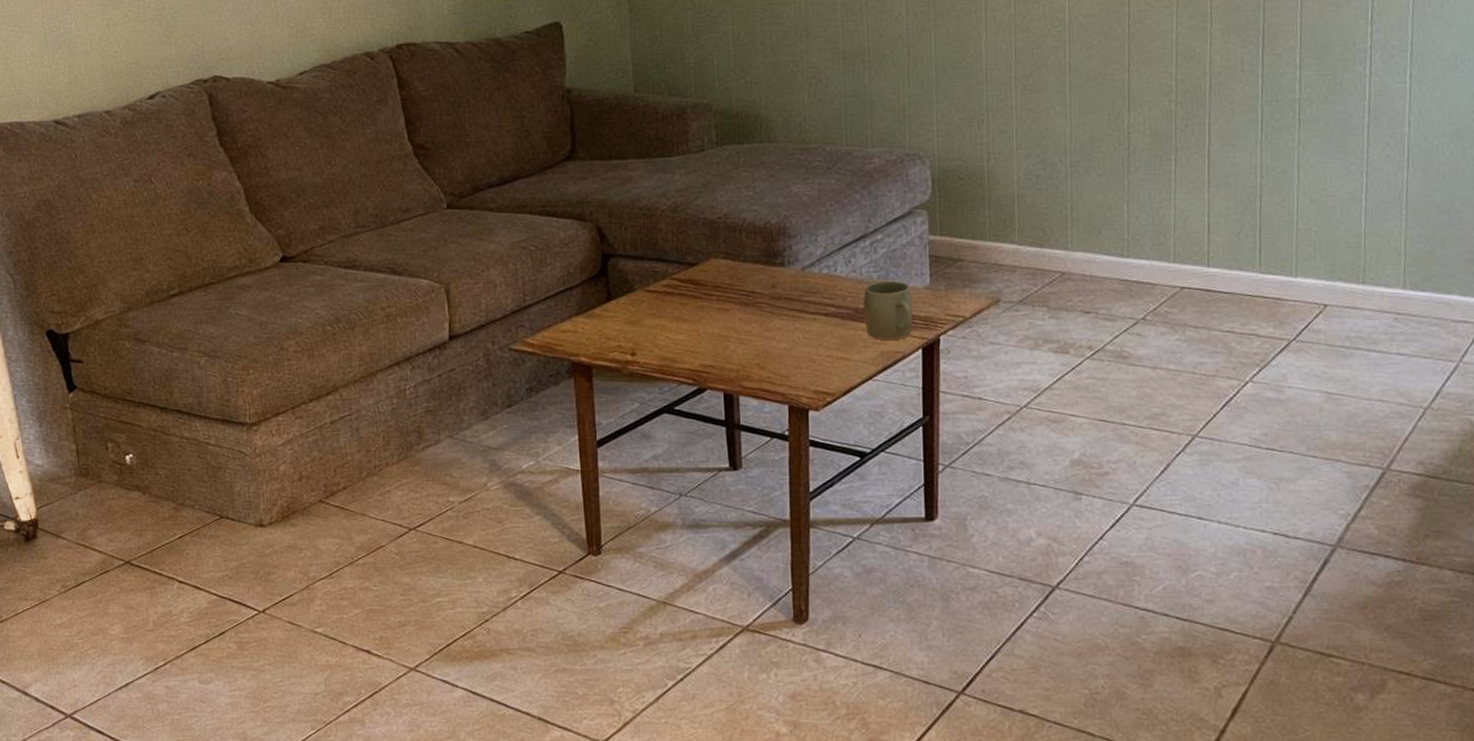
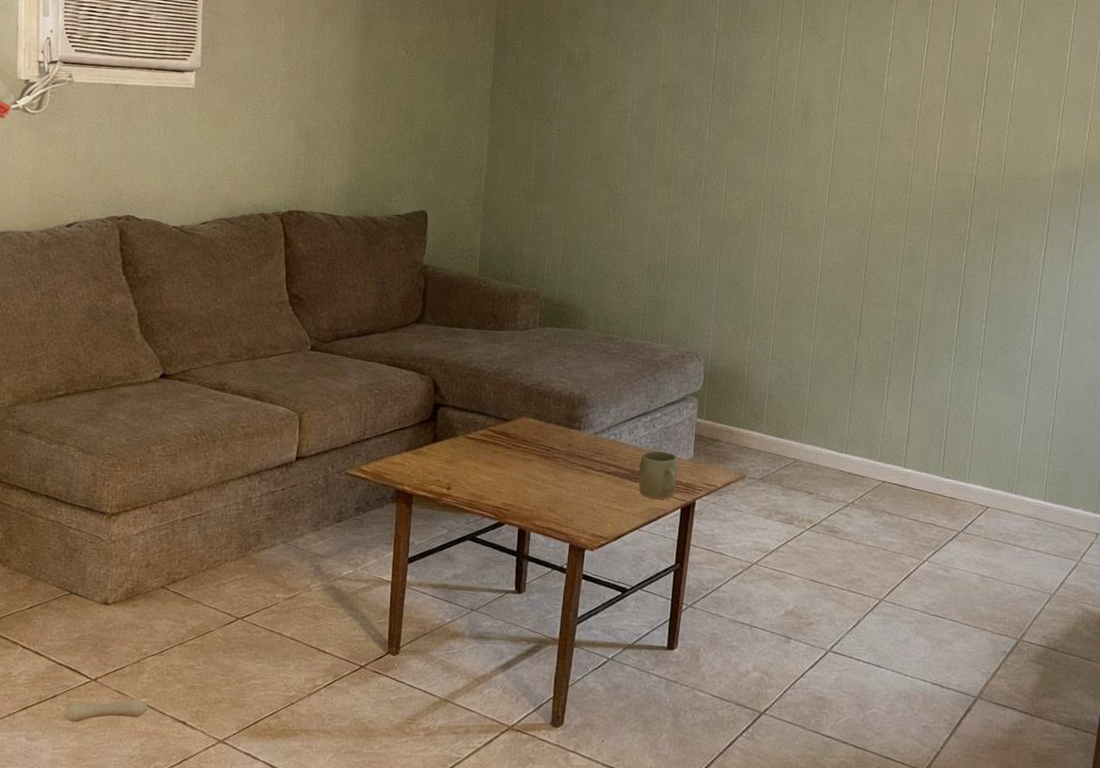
dog toy: none [234,628,326,660] -> present [62,698,149,723]

